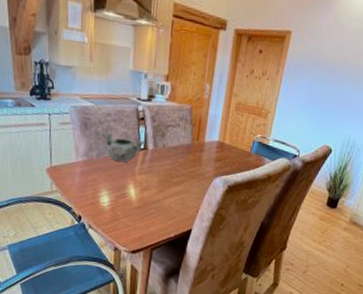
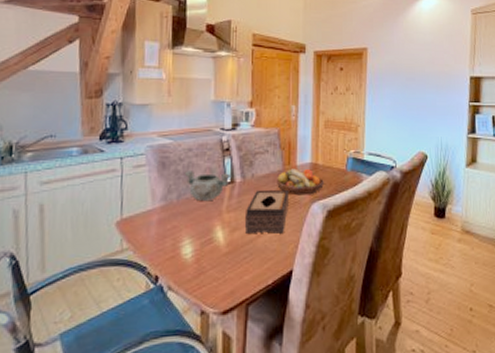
tissue box: none [153,158,195,199] -> present [244,189,288,234]
fruit bowl: none [185,144,228,170] -> present [277,168,324,196]

